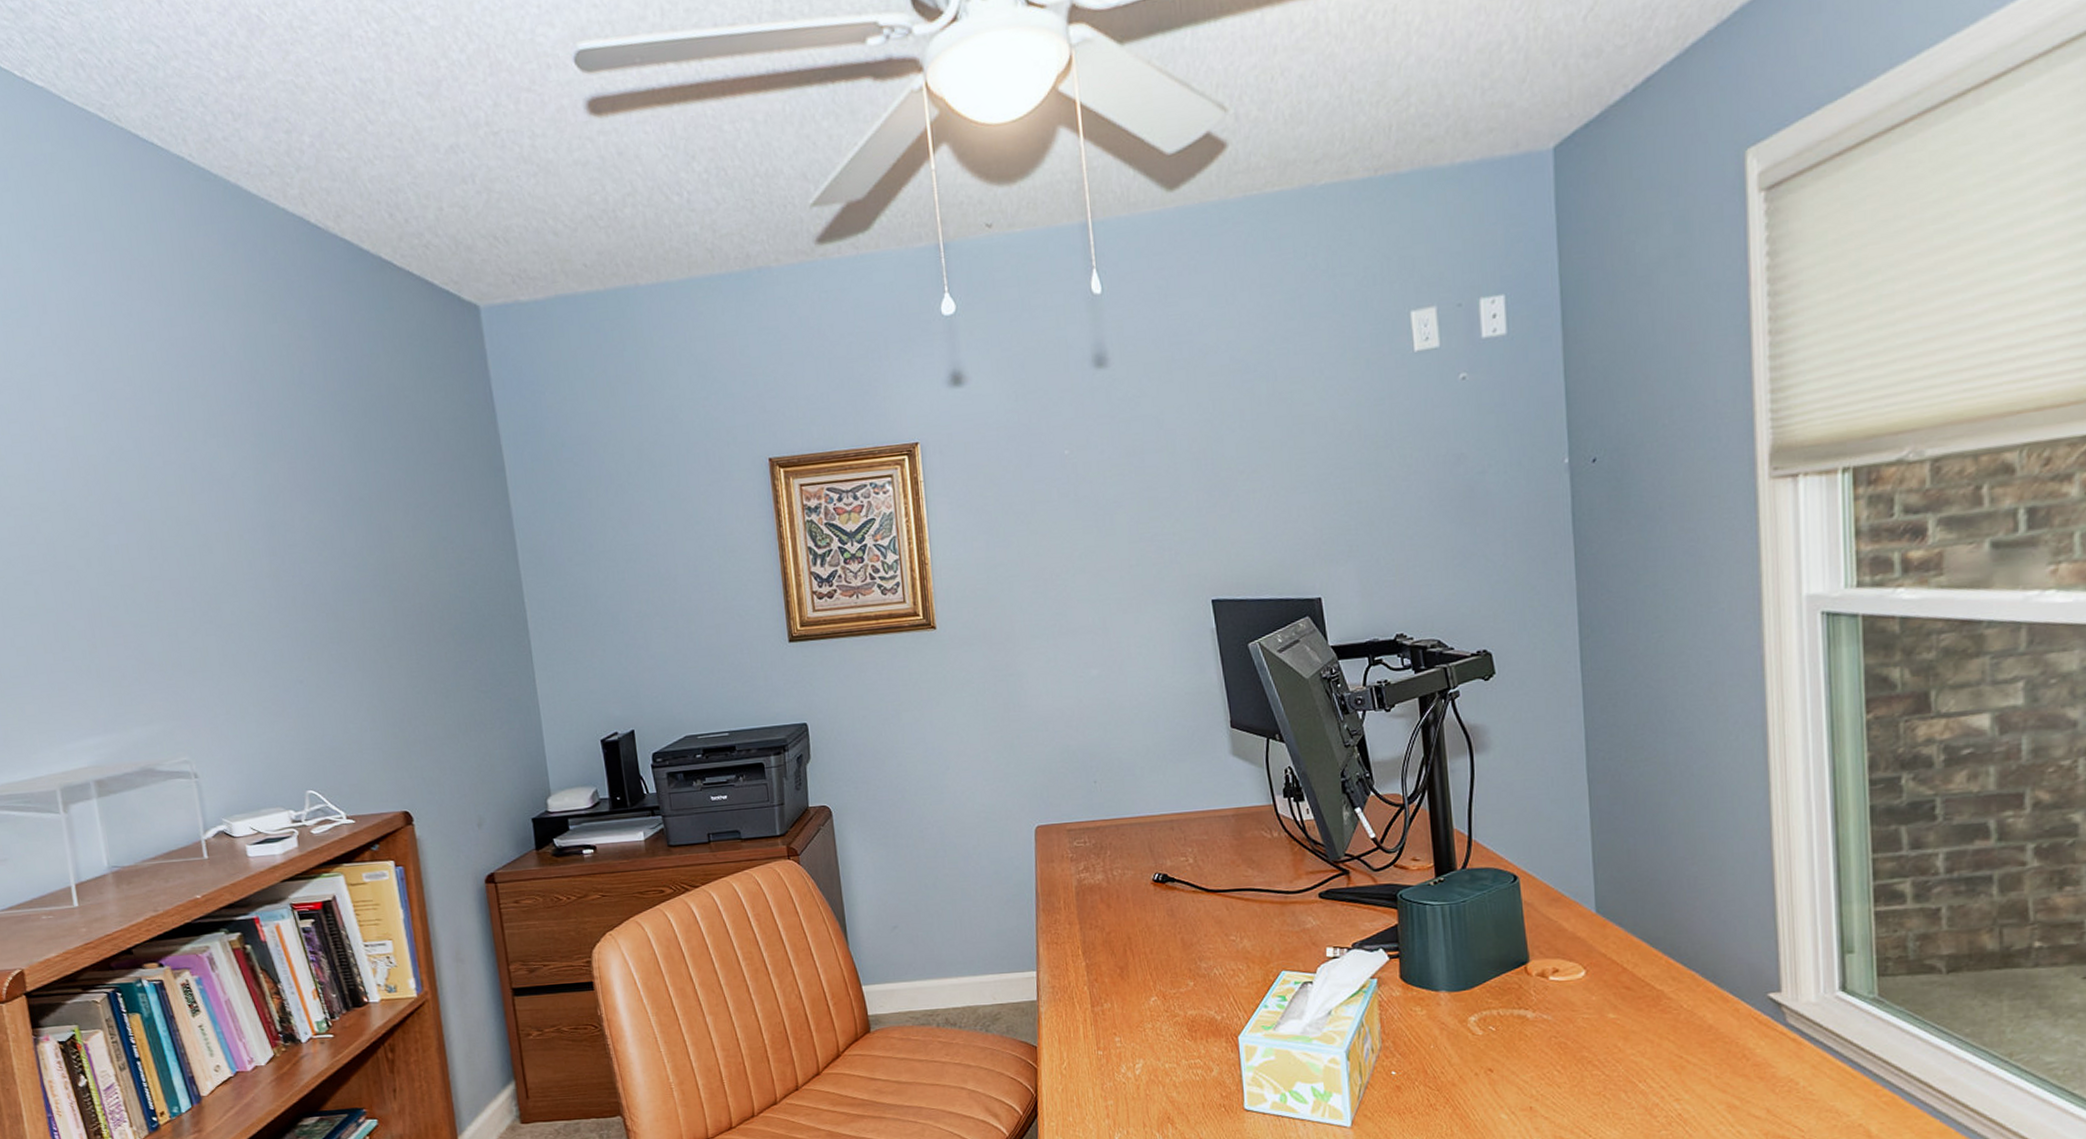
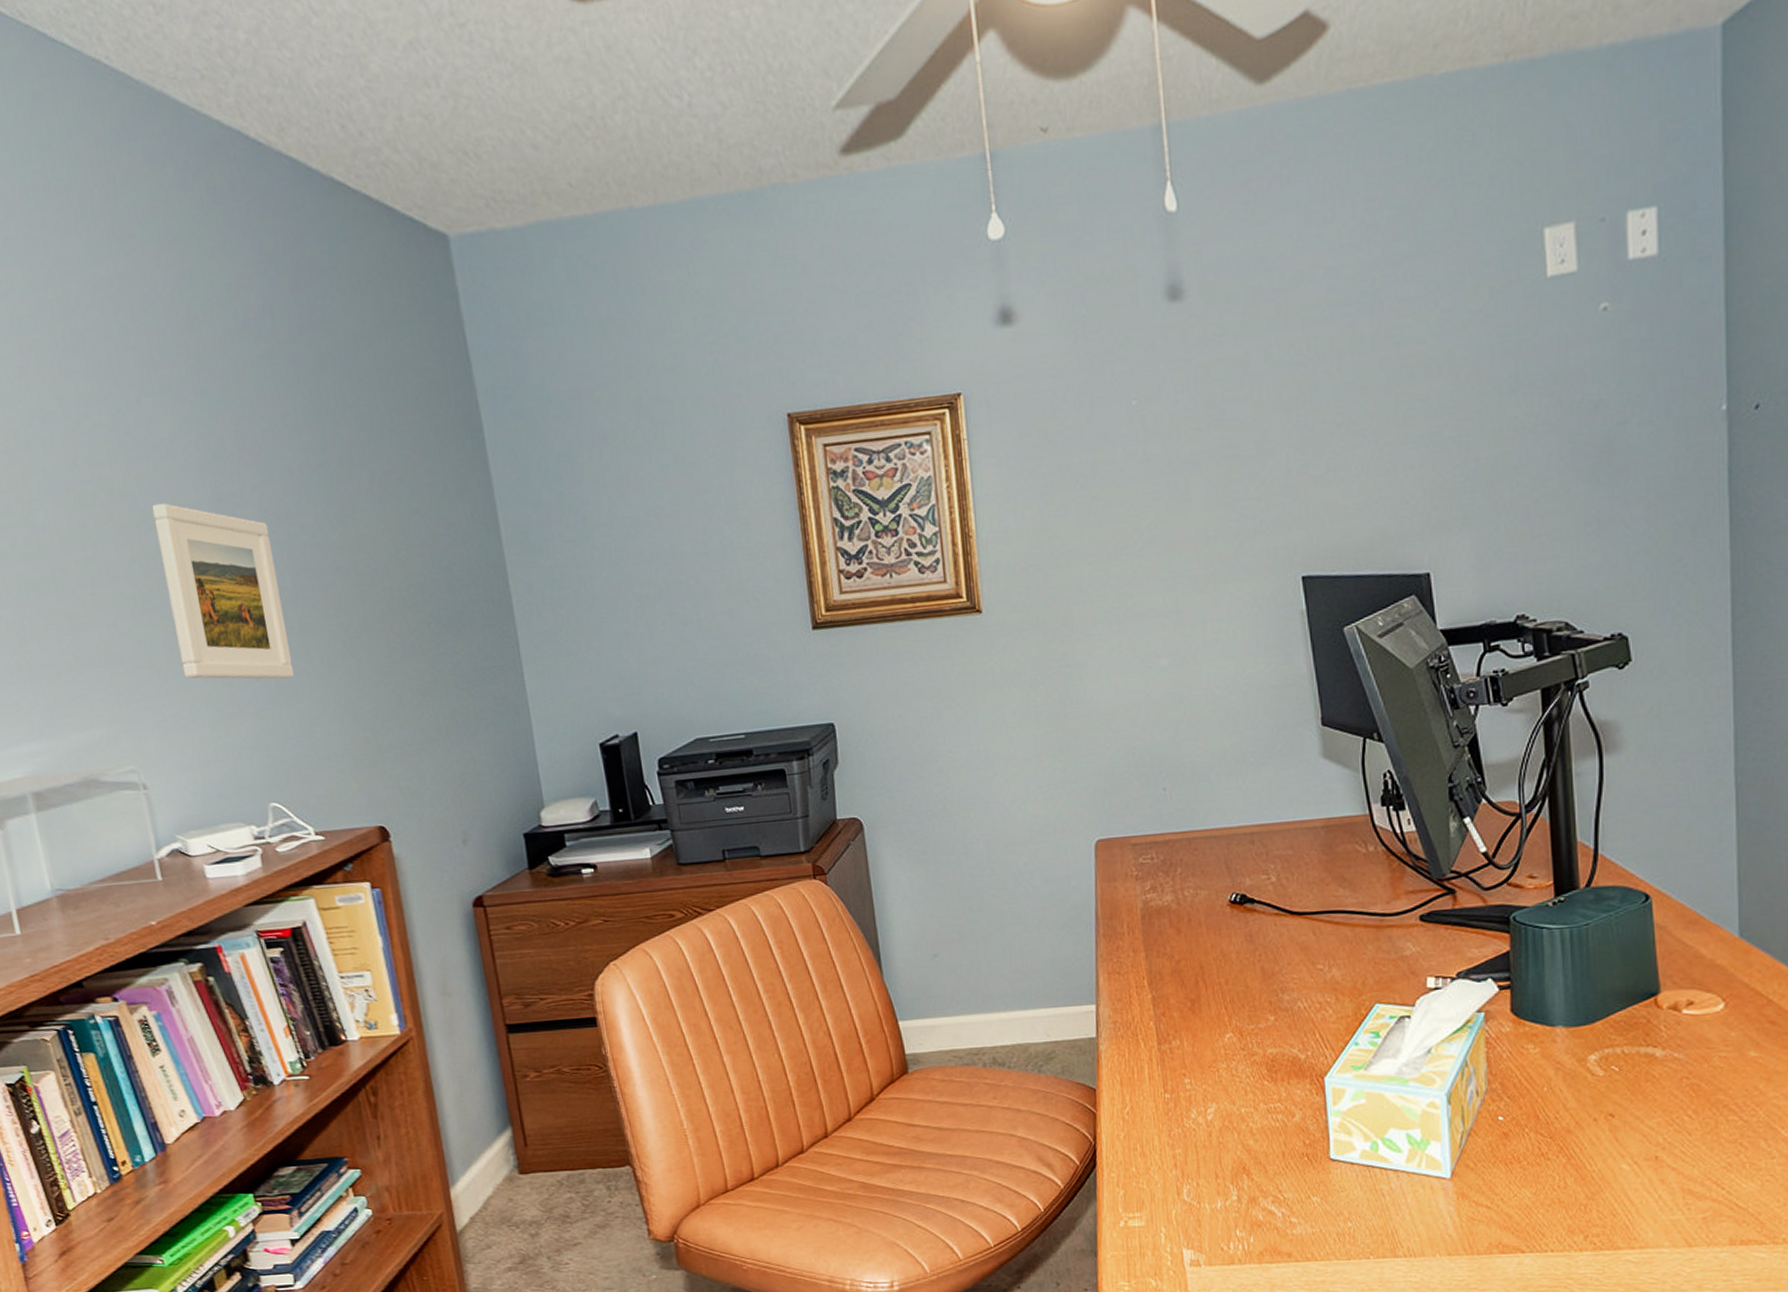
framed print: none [212,529,333,682] -> present [151,503,295,679]

